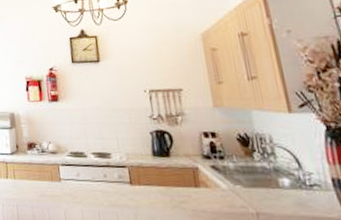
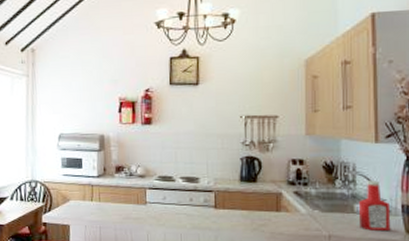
ketchup bottle: none [282,152,325,207] -> present [358,181,391,231]

